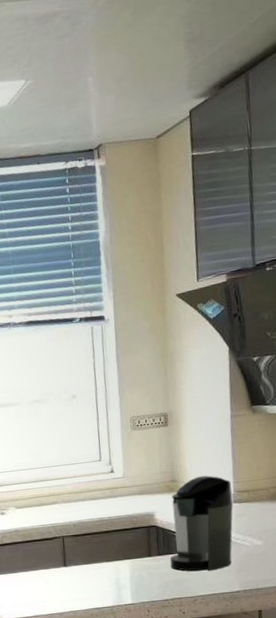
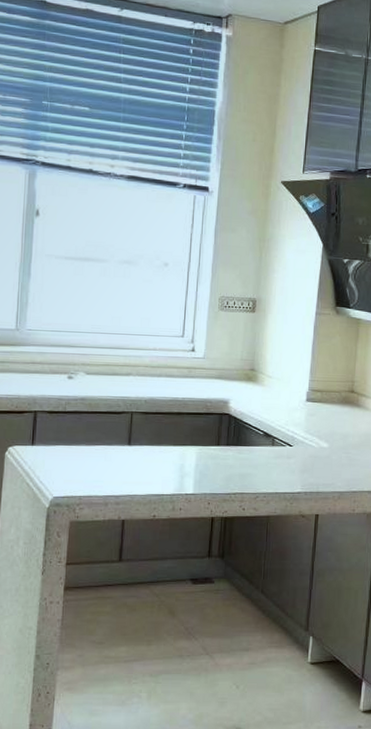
coffee maker: present [170,475,233,572] -> none [237,369,307,469]

